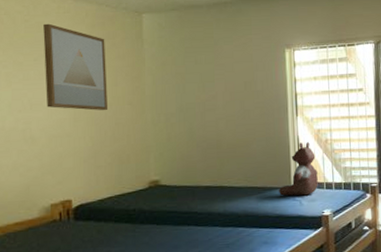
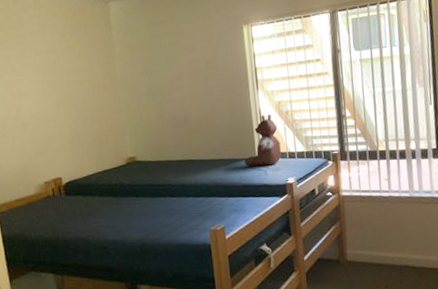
wall art: present [43,23,107,111] -> none [23,18,85,96]

